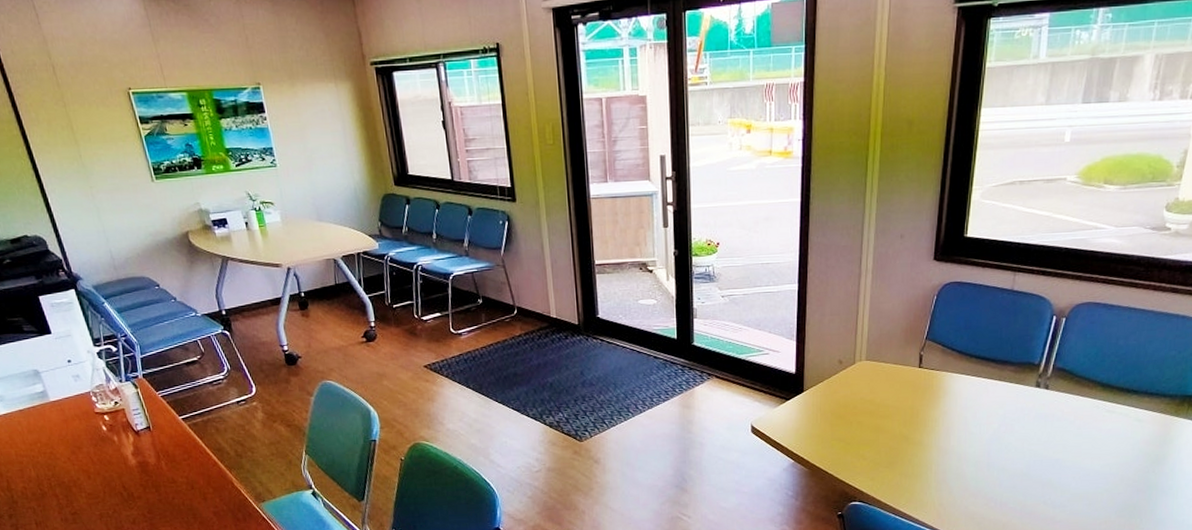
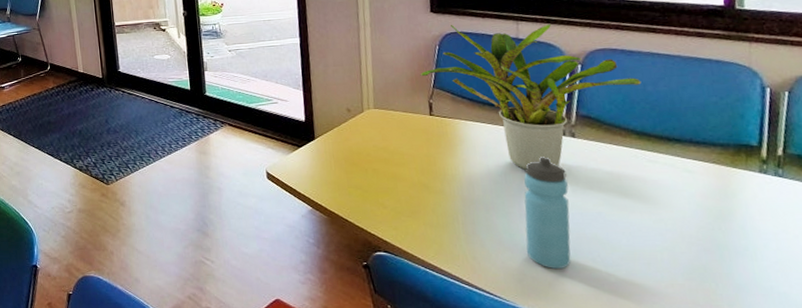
potted plant: none [915,273,1116,421] -> present [420,23,642,170]
water bottle: none [988,408,1035,512] -> present [524,157,571,269]

